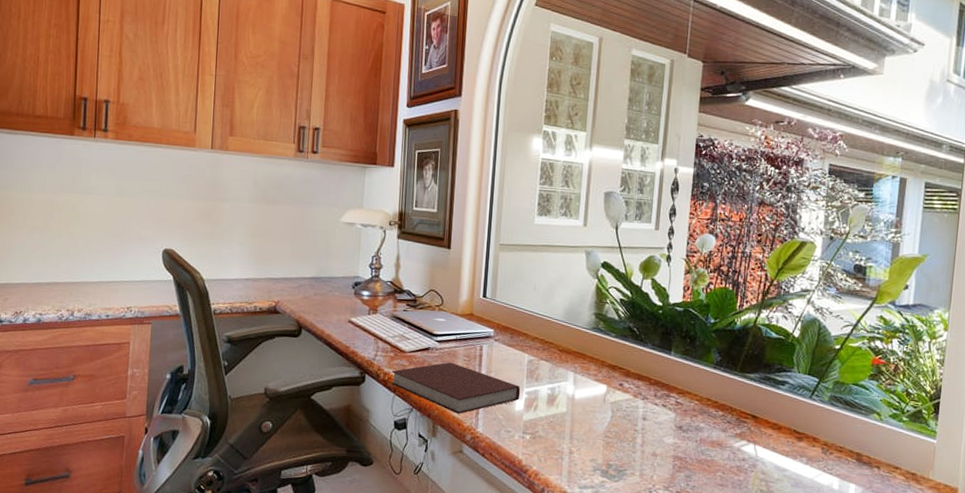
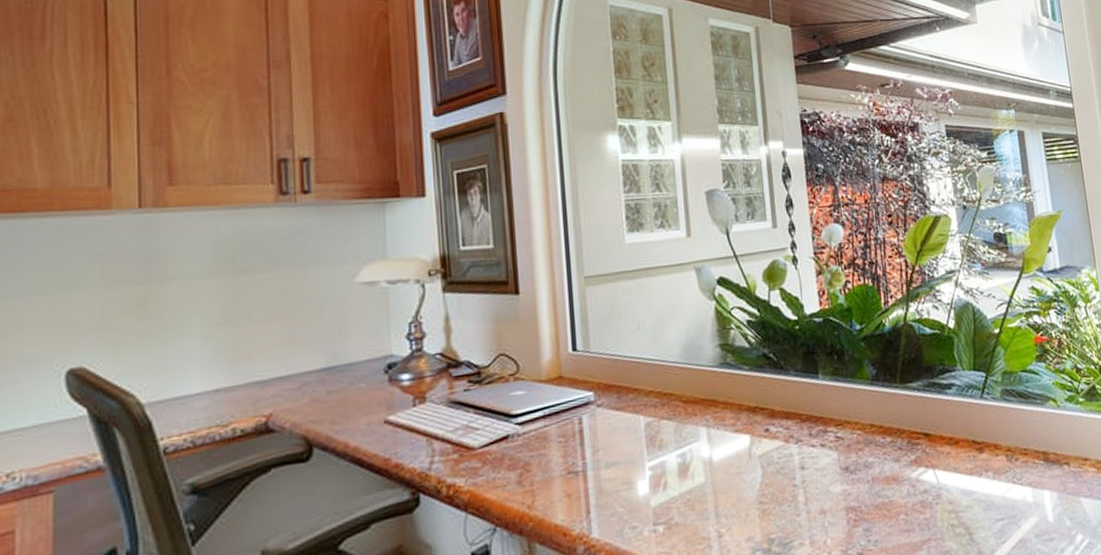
notebook: present [391,362,521,414] -> none [457,448,642,520]

